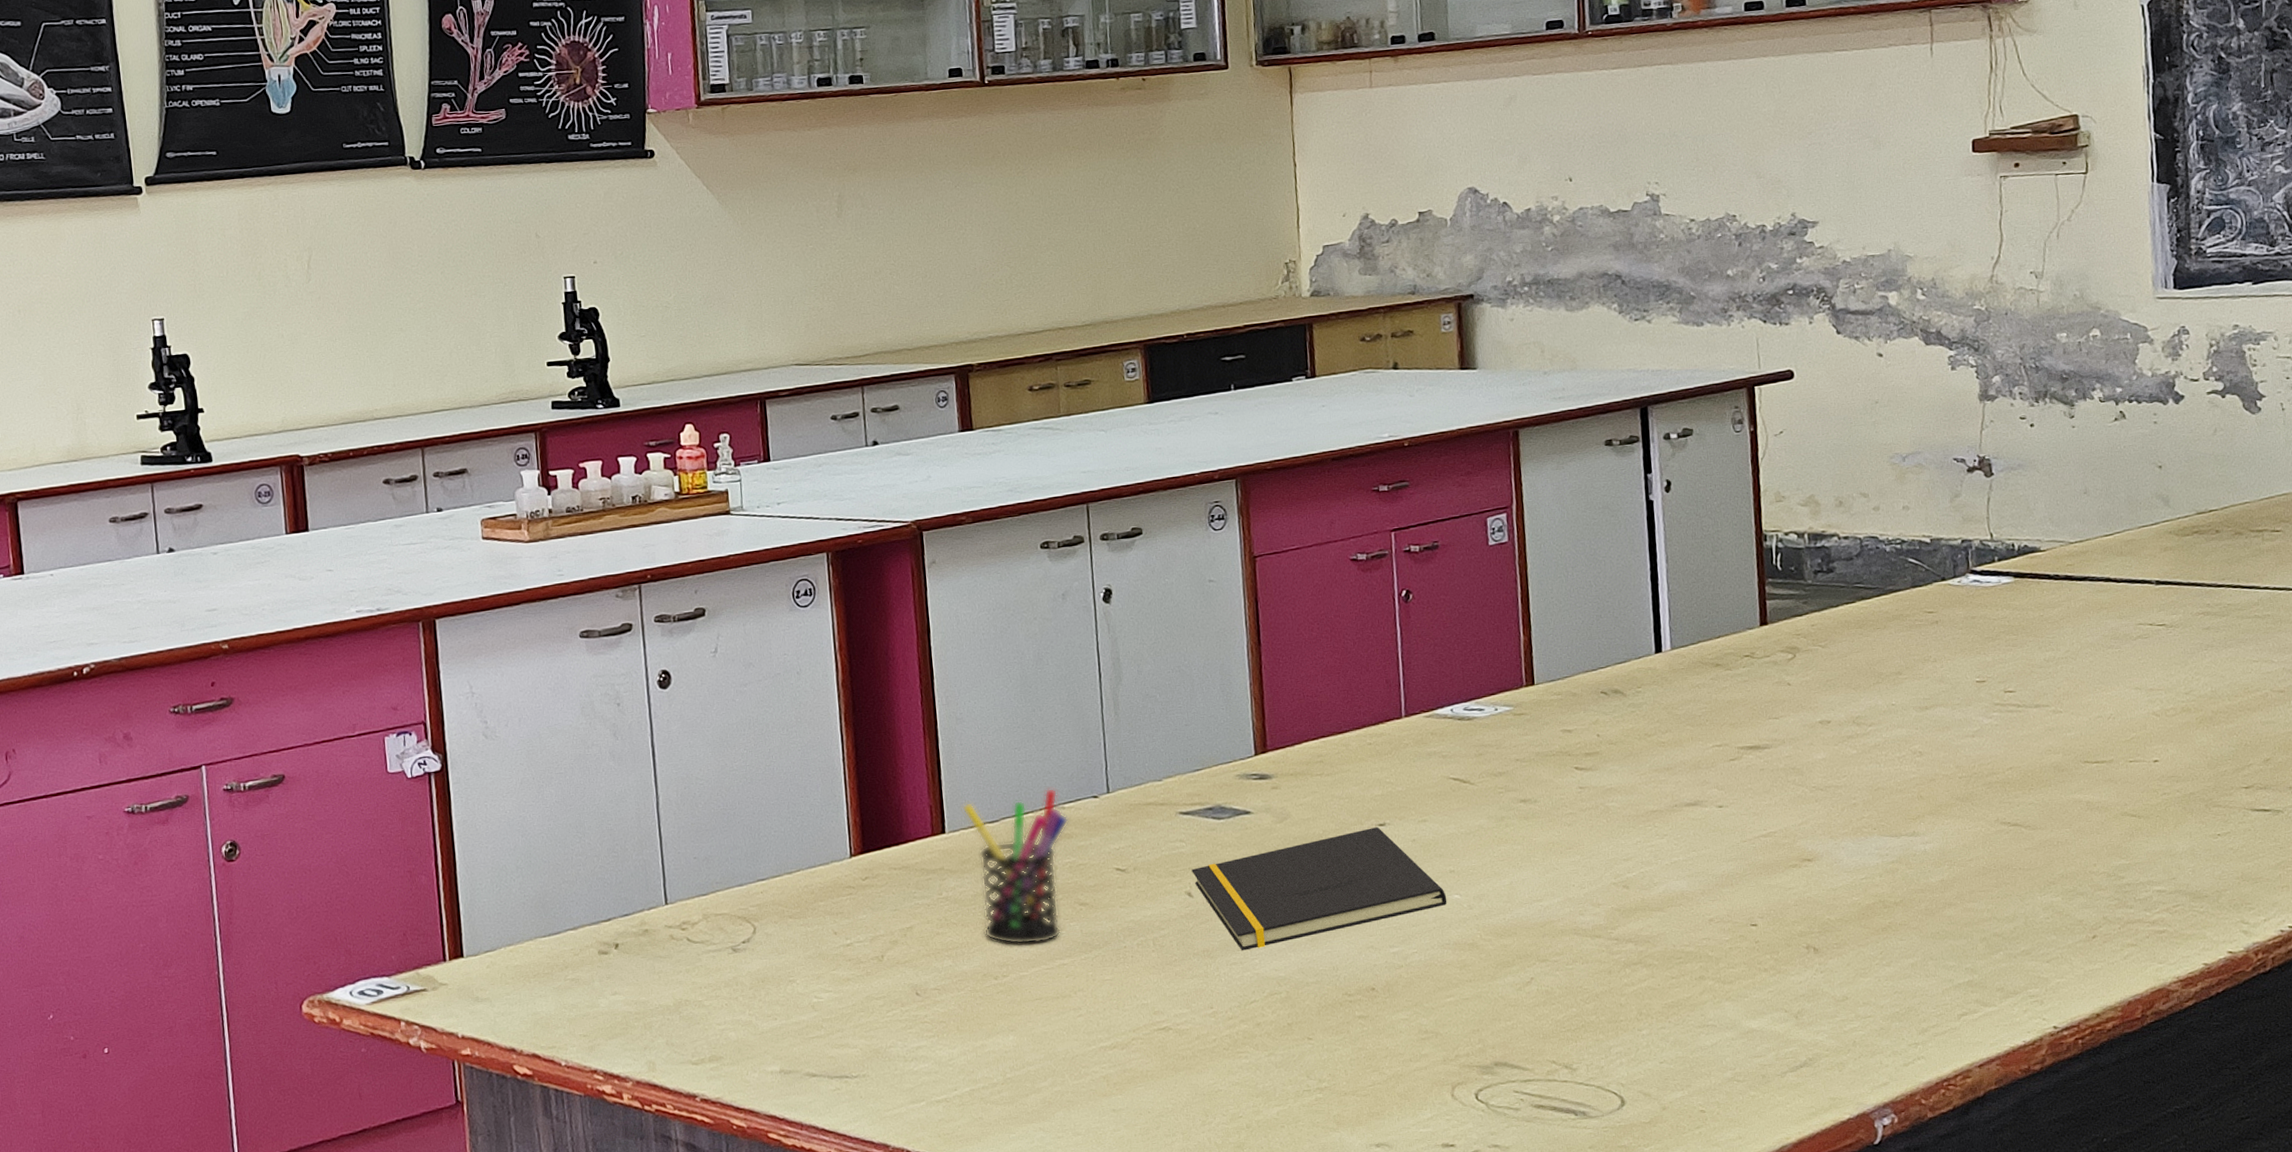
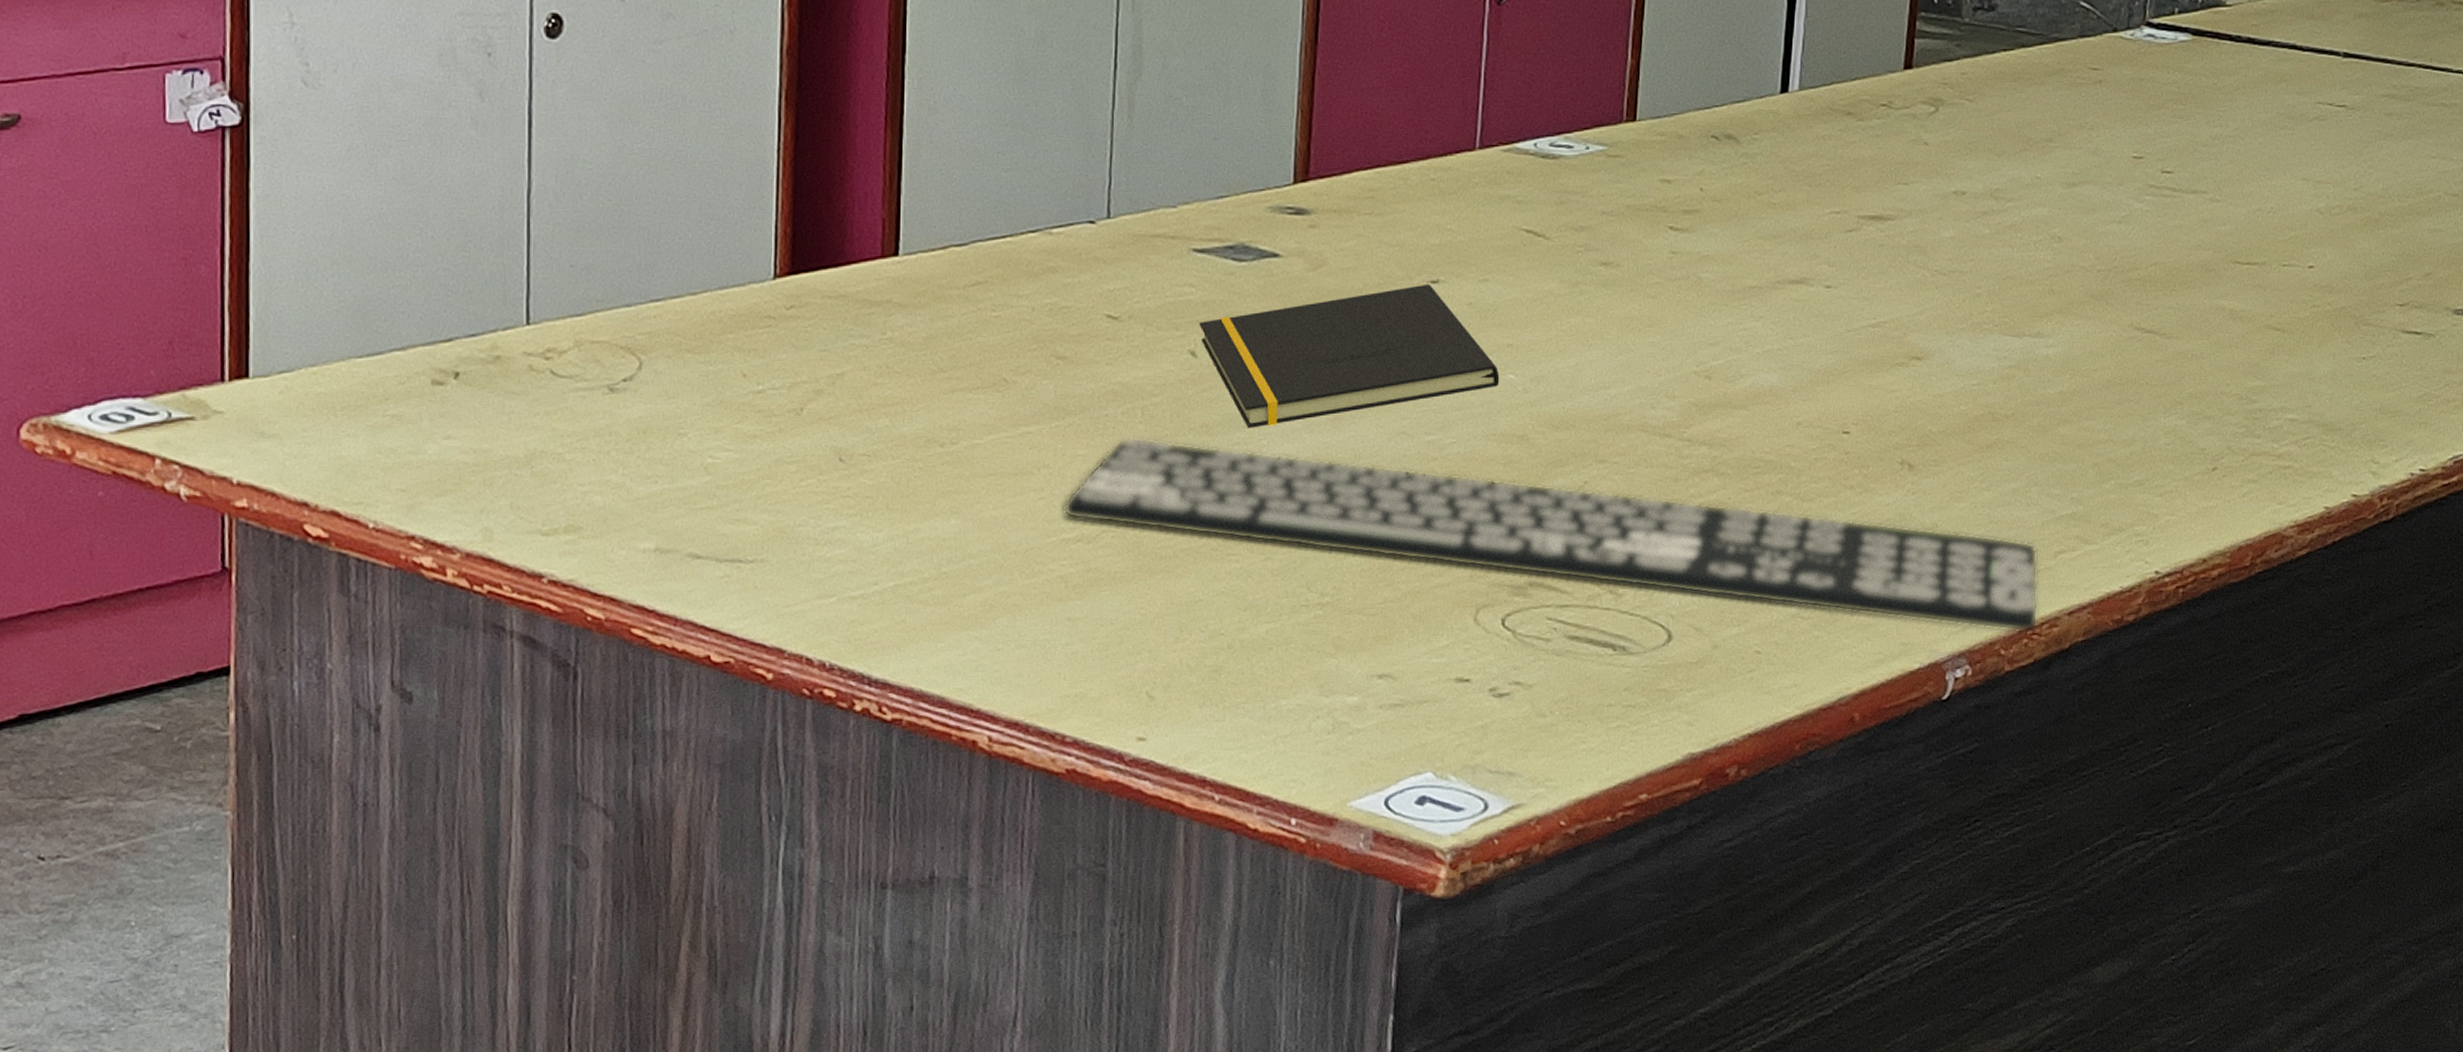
pen holder: present [962,787,1069,945] -> none [923,206,1055,405]
keyboard: none [1098,962,1952,1084] -> present [1063,436,2039,632]

